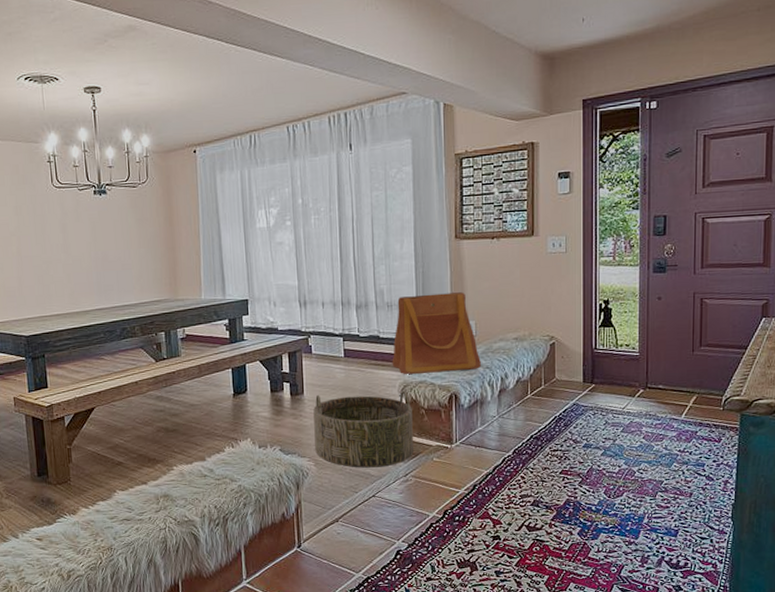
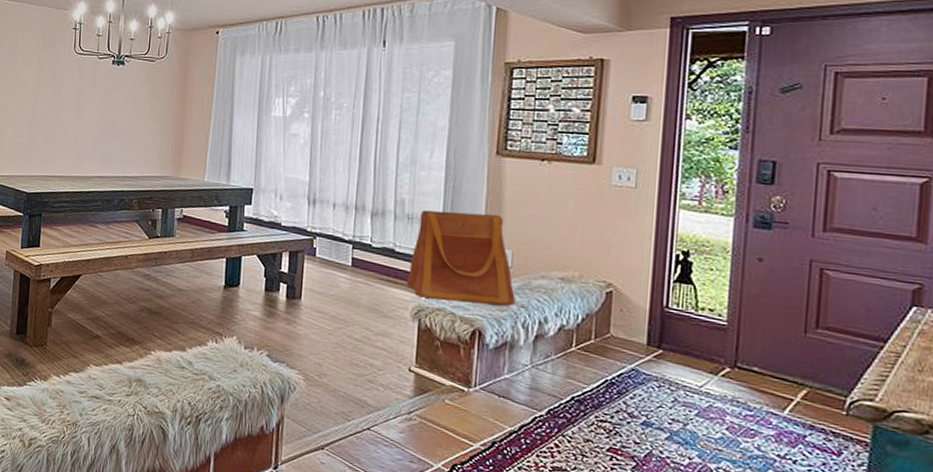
basket: present [313,390,413,468] -> none [307,302,425,399]

